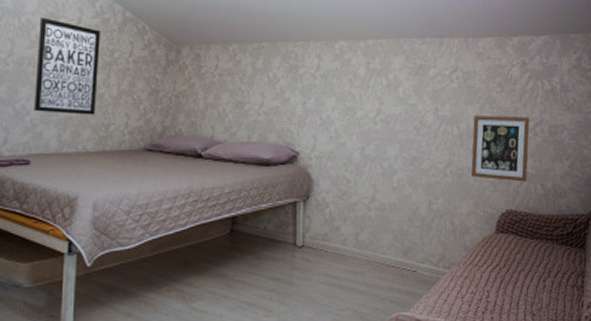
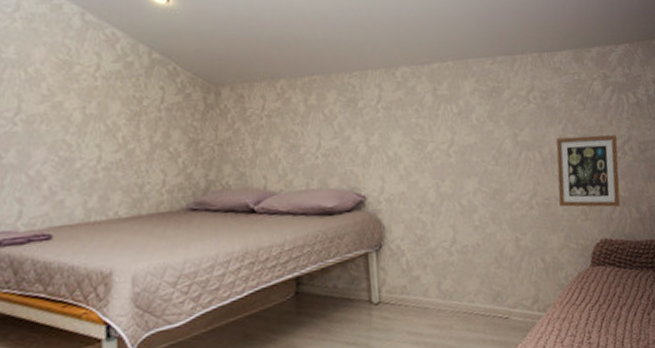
wall art: present [34,17,101,115] -> none [50,66,126,177]

